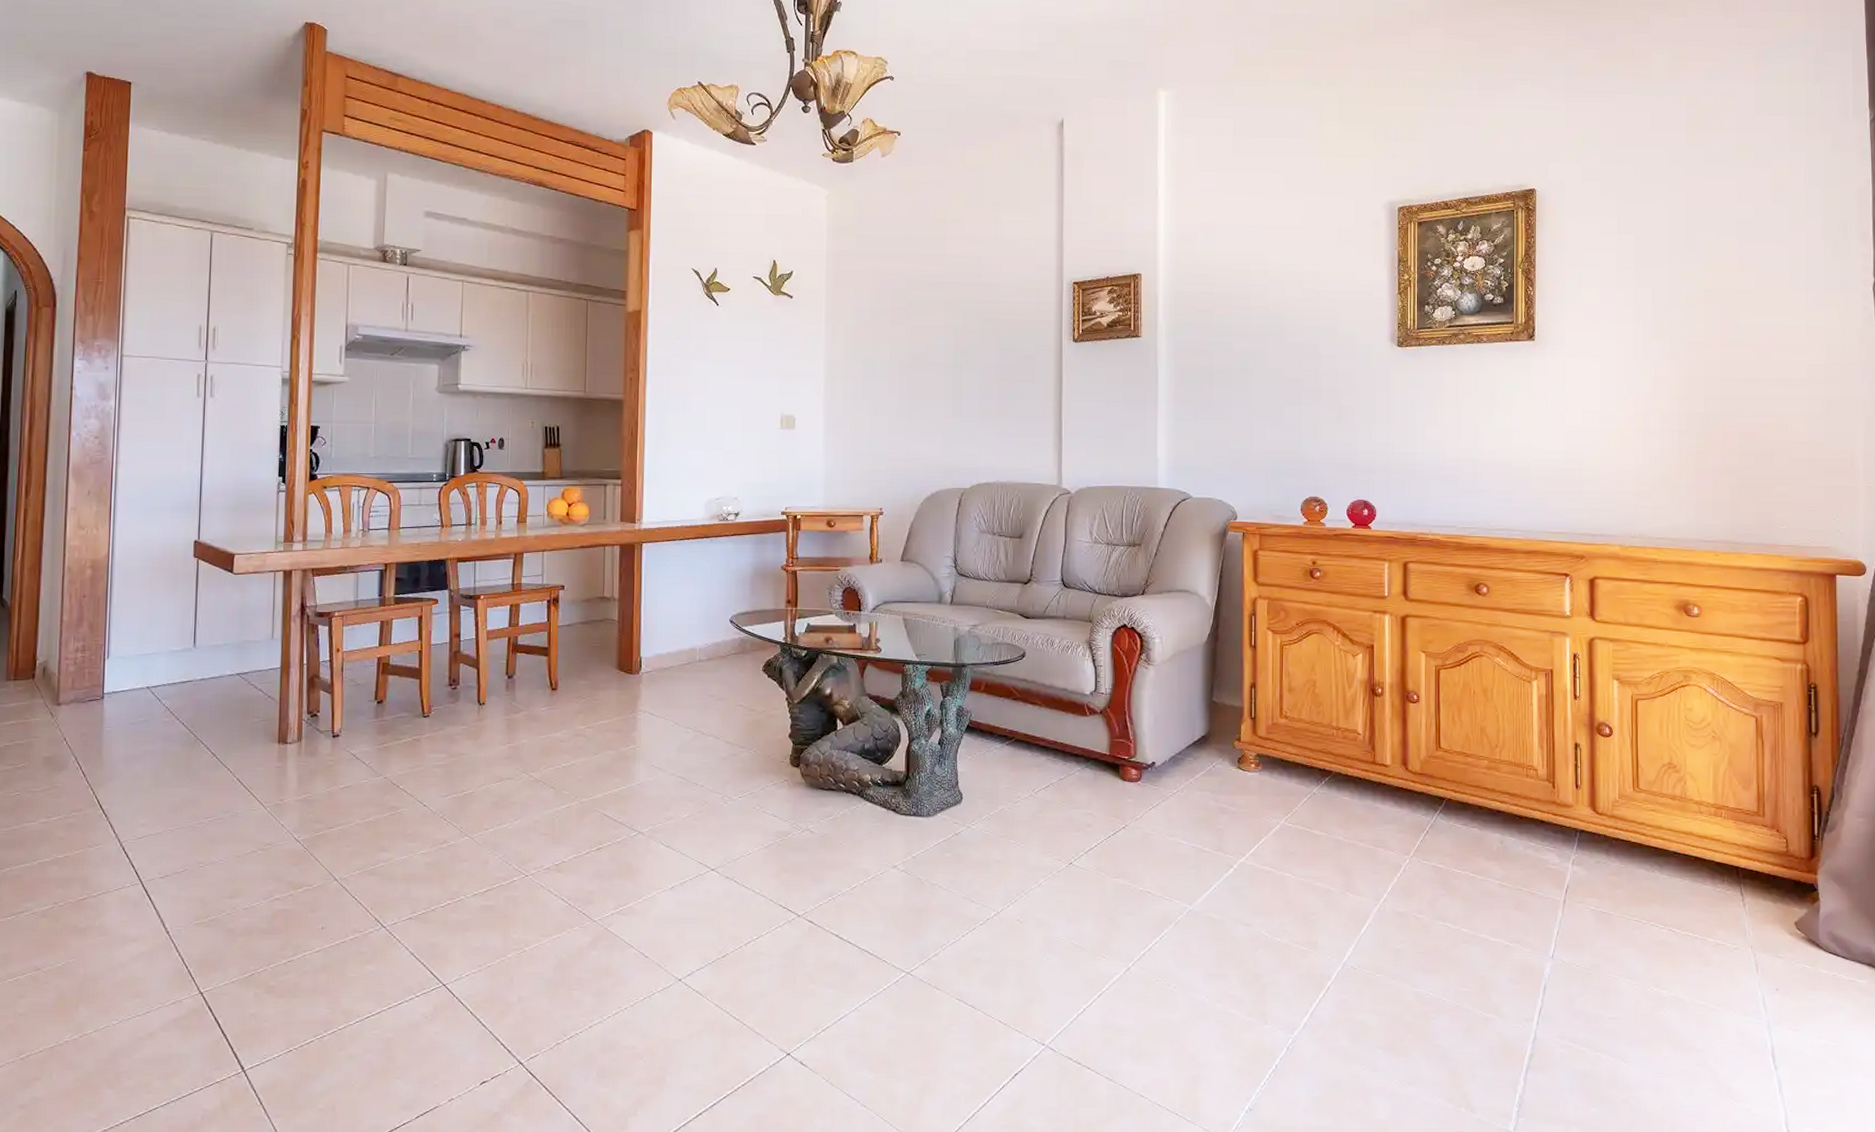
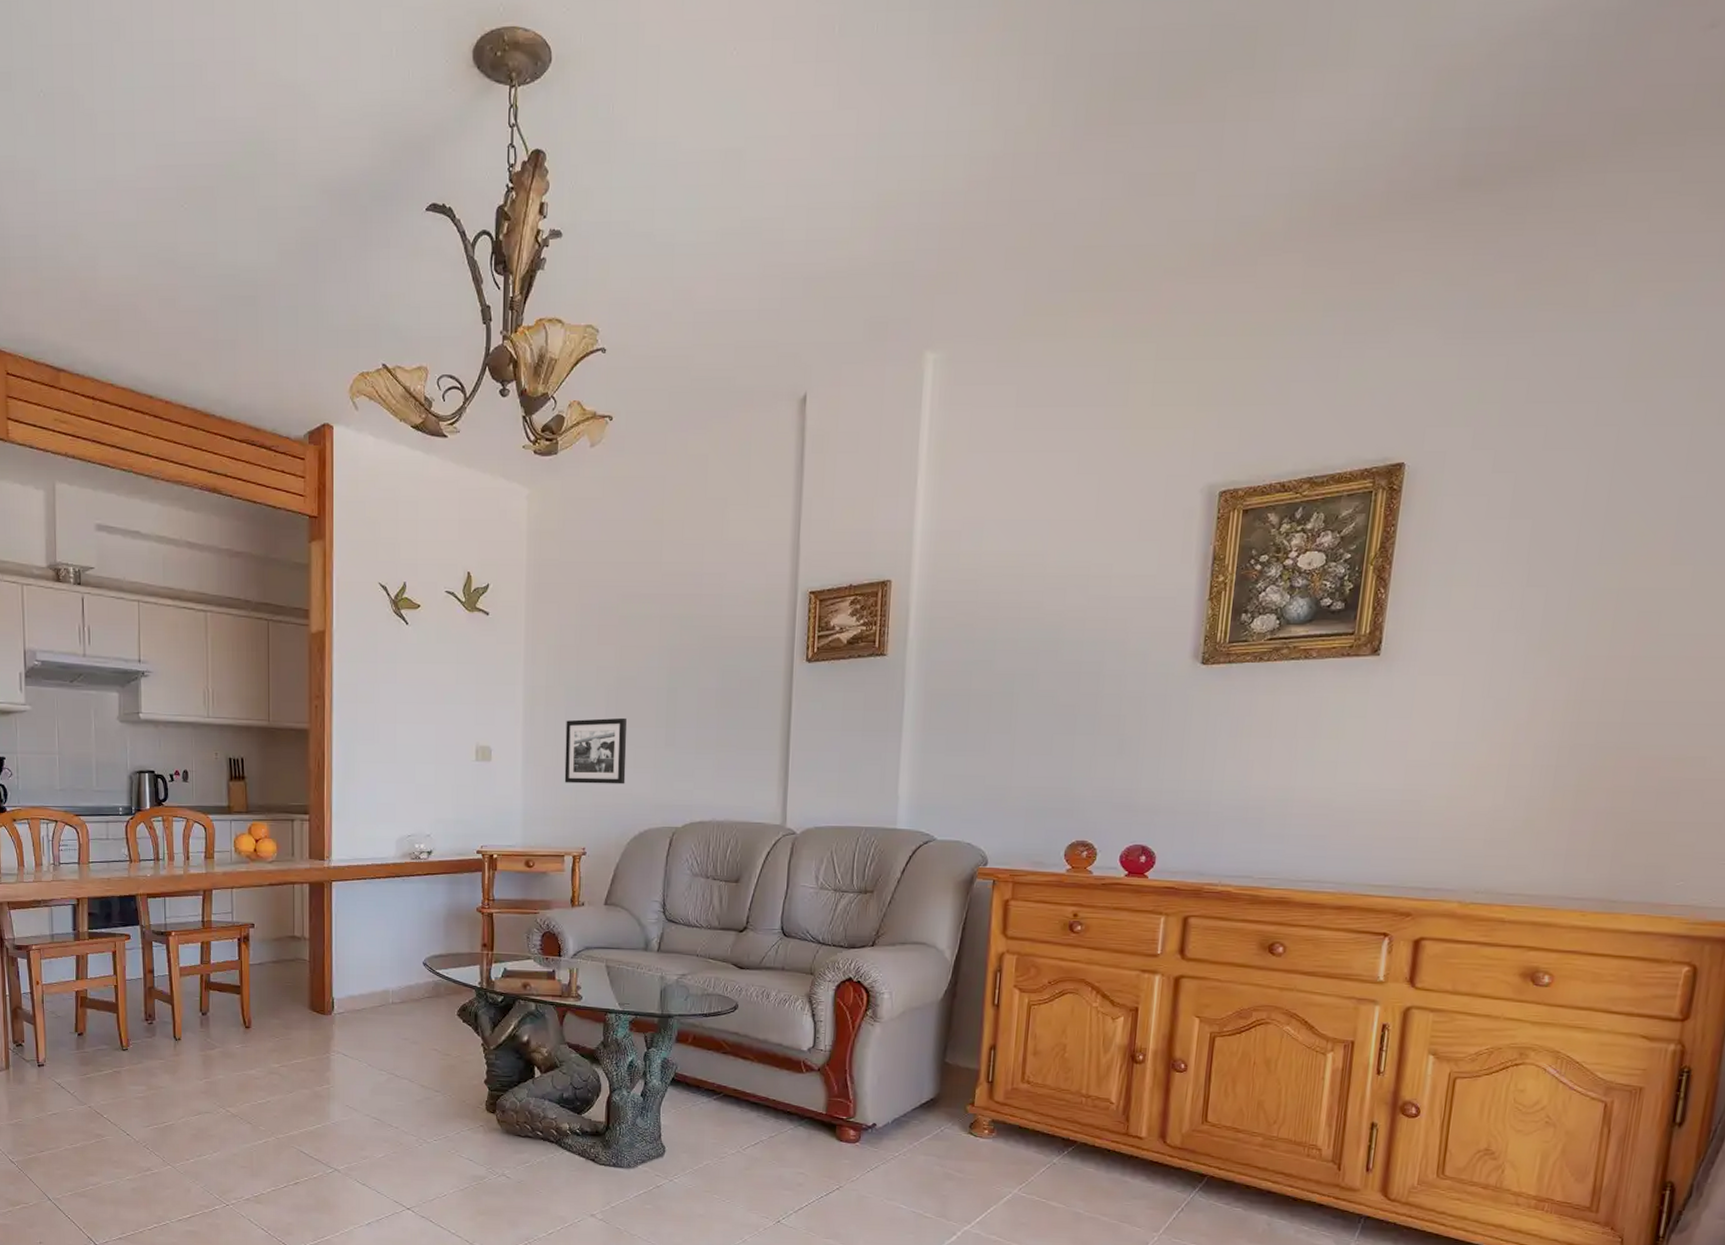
picture frame: none [862,390,918,450] -> present [564,717,627,784]

